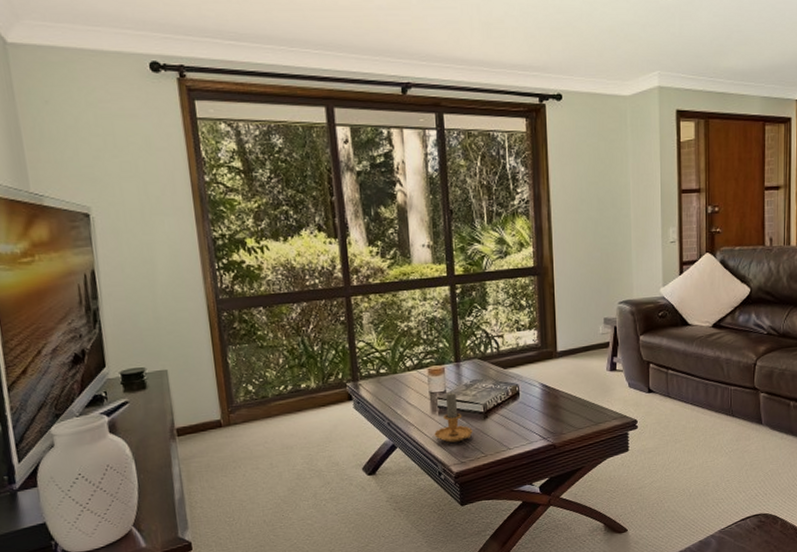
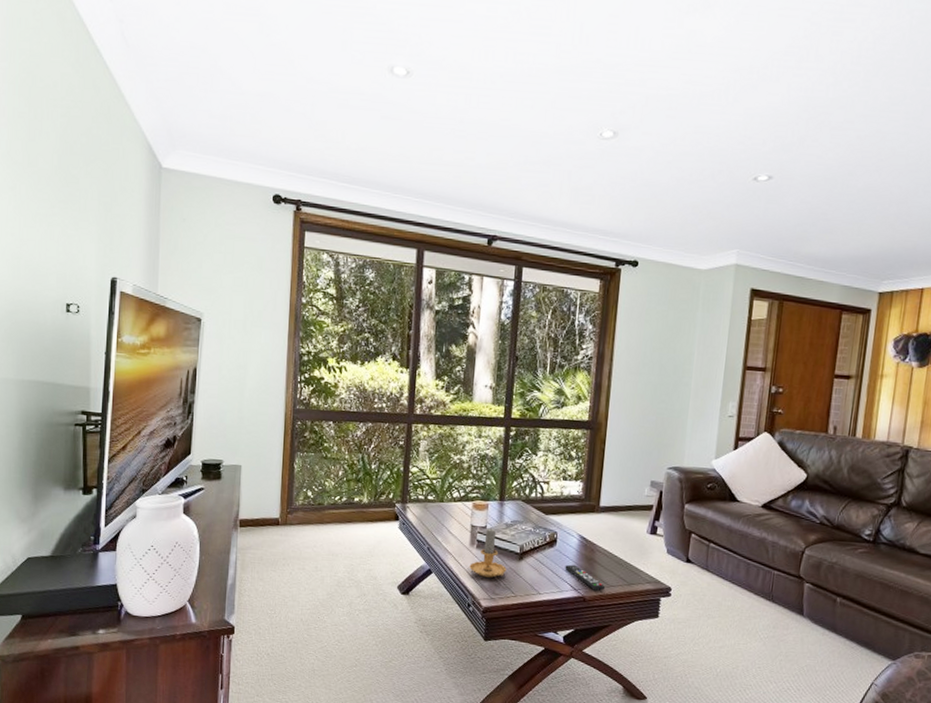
remote control: none [531,414,574,436] -> present [565,564,606,591]

